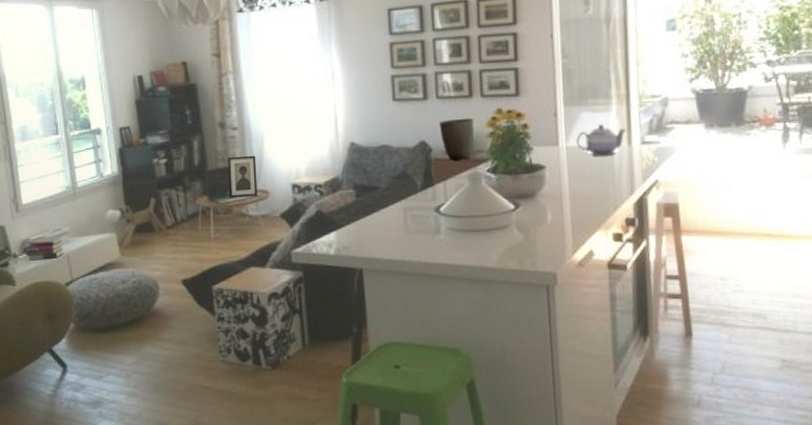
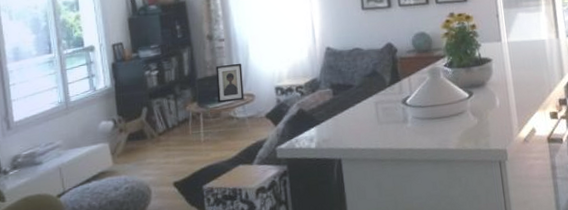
books: present [23,237,64,261] -> none [14,150,57,176]
ceramic pot: present [439,118,475,160] -> none [402,21,432,59]
teapot: present [576,124,626,156] -> none [515,22,554,49]

